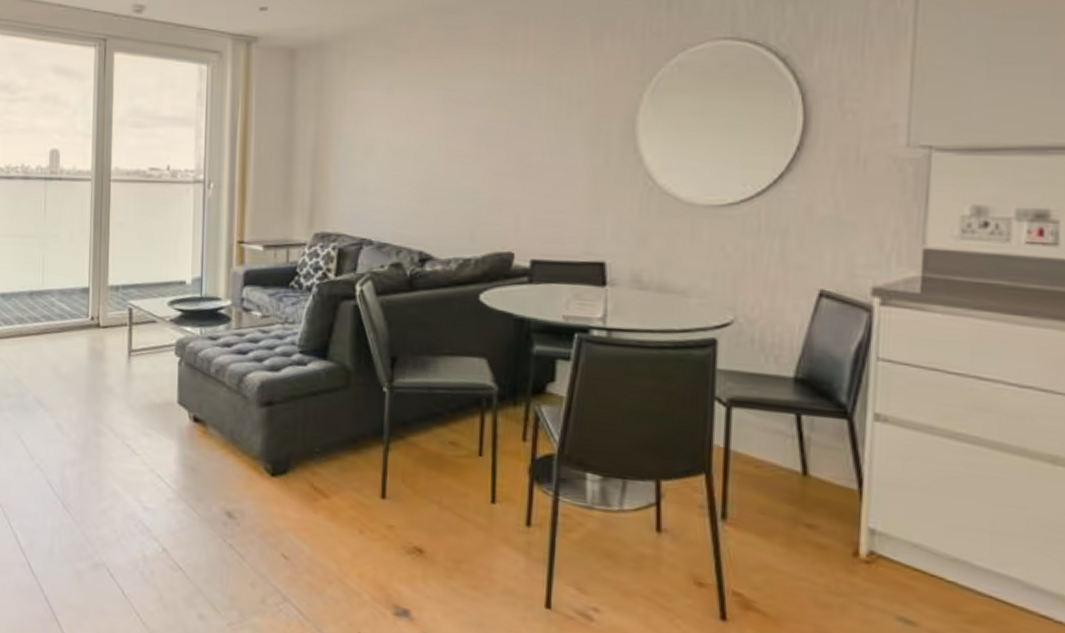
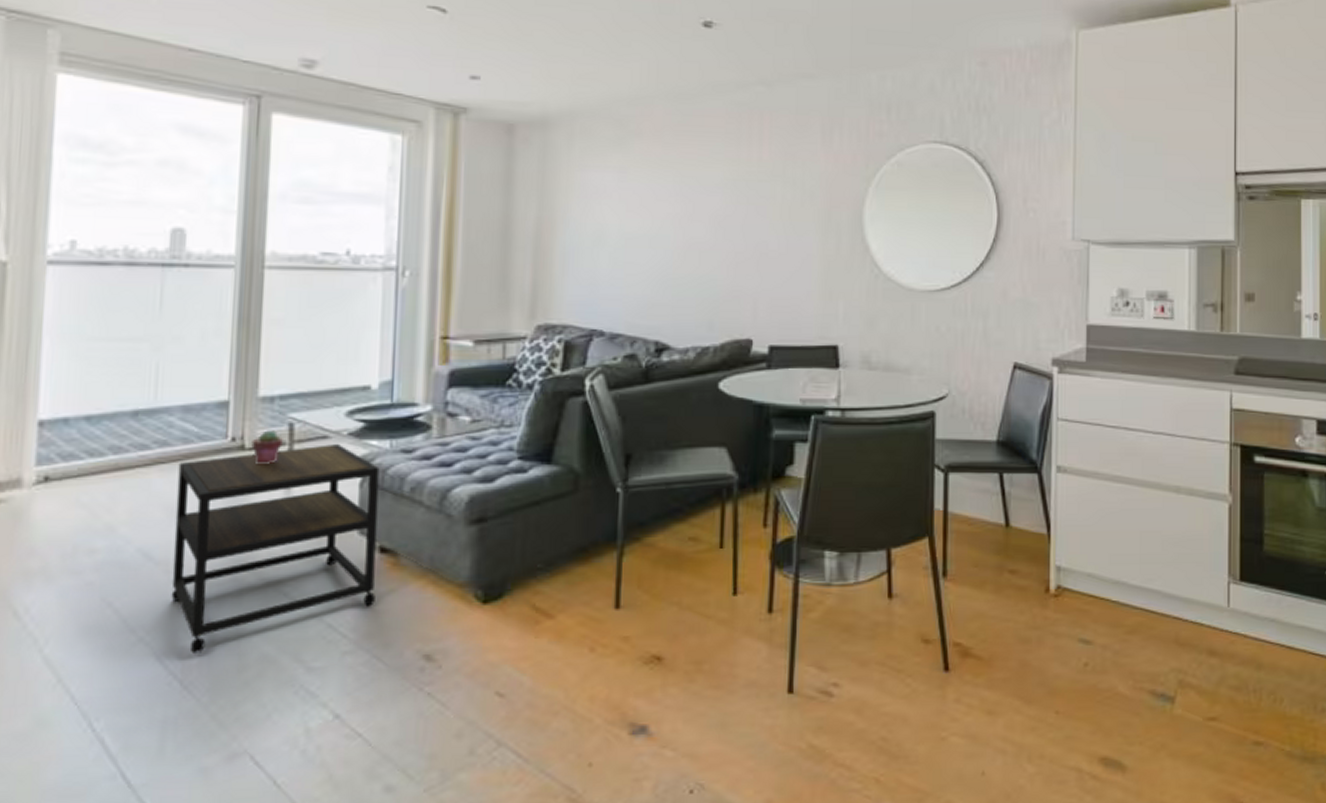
side table: none [55,327,193,483] -> present [171,443,380,655]
potted succulent: none [104,313,125,340] -> present [251,430,283,464]

